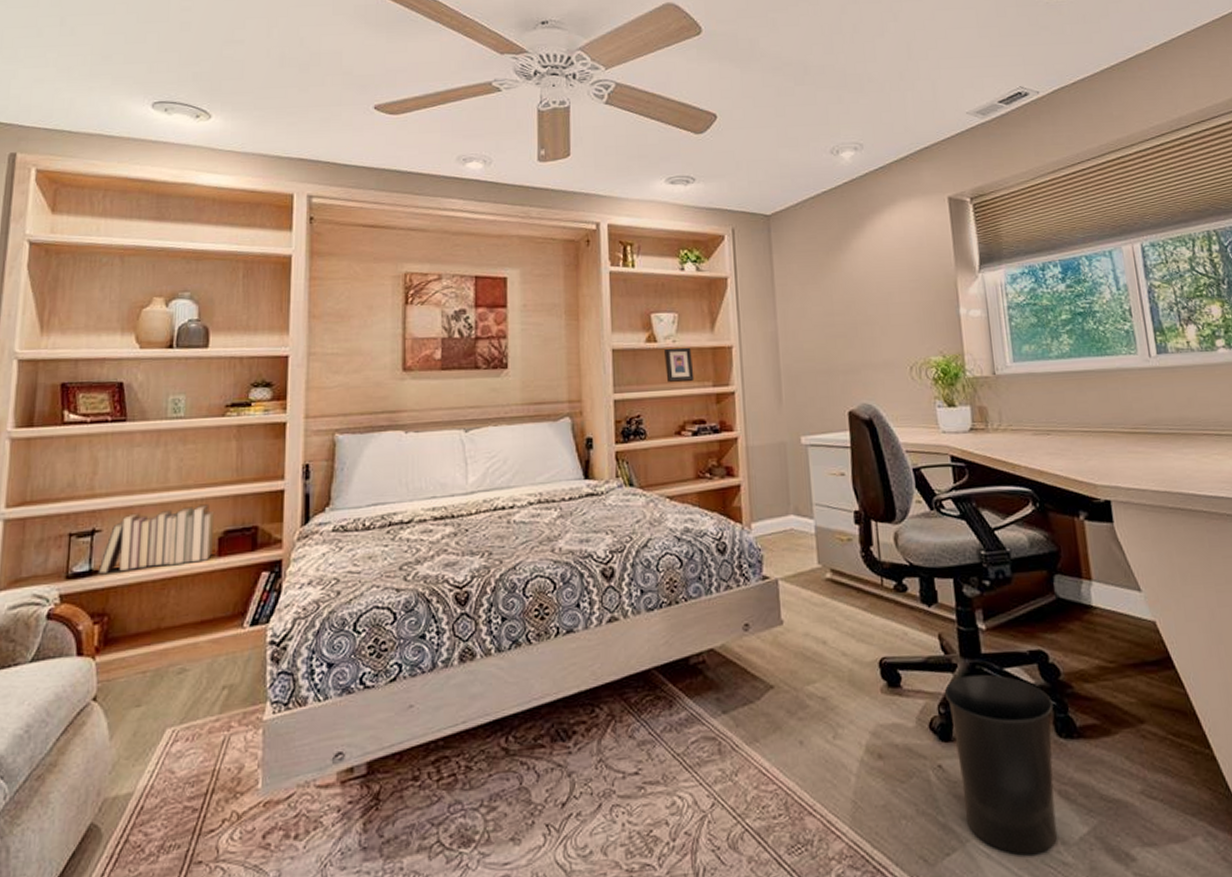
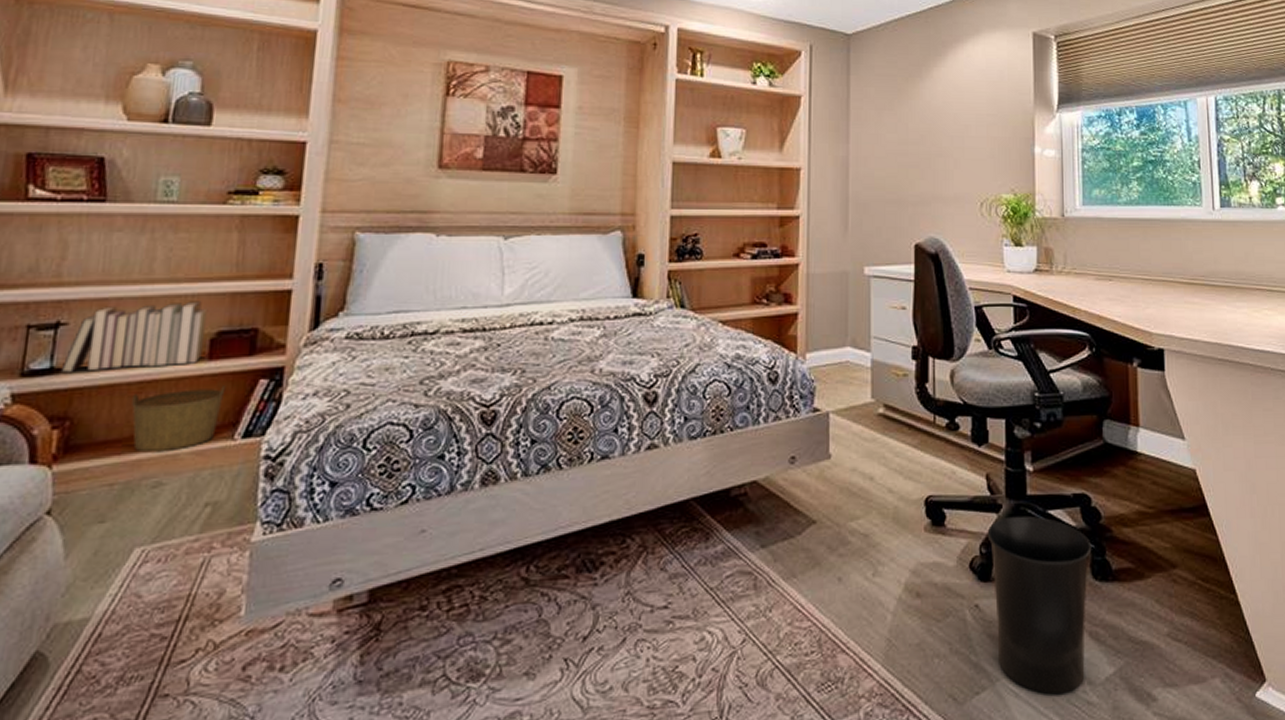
basket: none [157,579,234,643] -> present [132,385,226,453]
picture frame: present [663,347,694,382] -> none [727,164,758,203]

